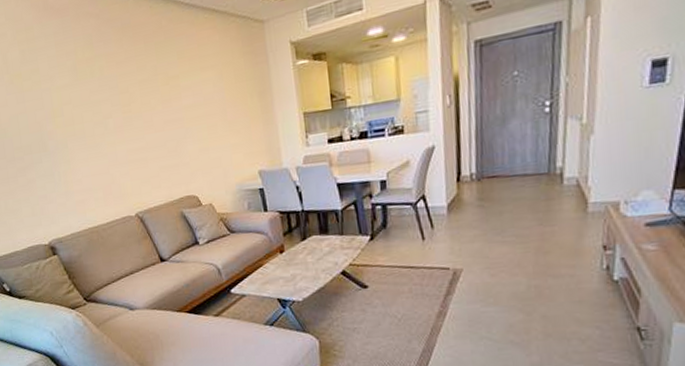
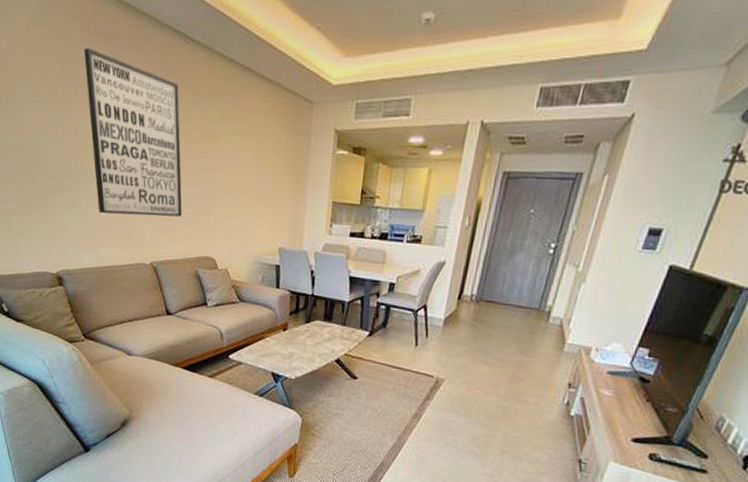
wall art: none [37,24,157,177] -> present [83,47,182,217]

